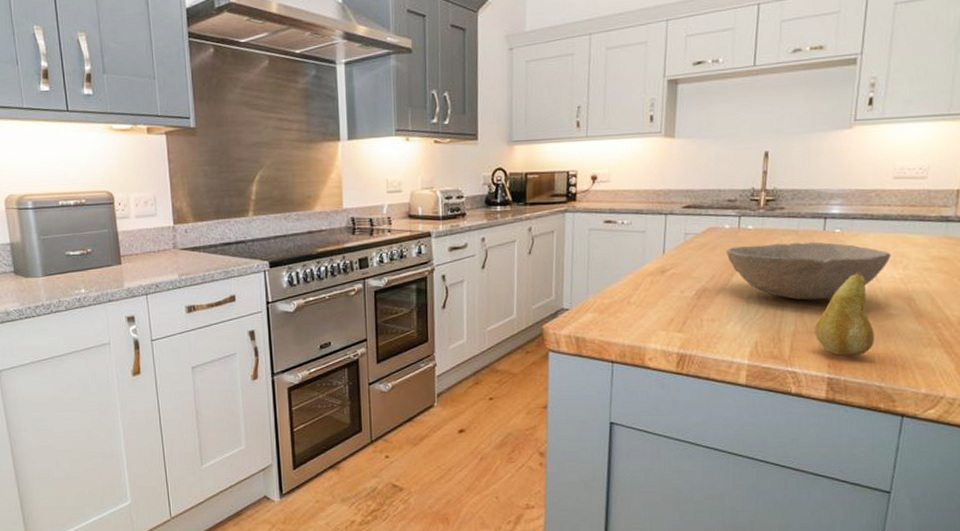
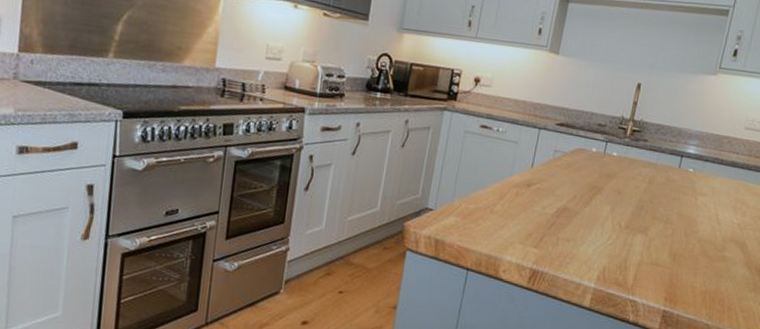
bowl: present [726,242,891,301] -> none [589,171,733,235]
fruit: present [815,273,875,356] -> none [657,213,710,293]

